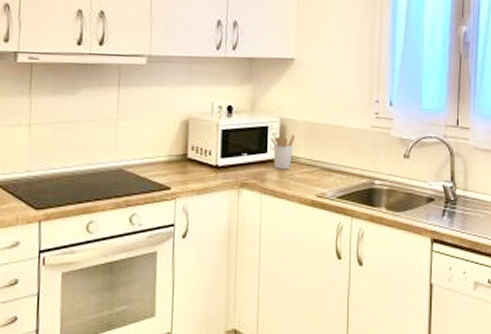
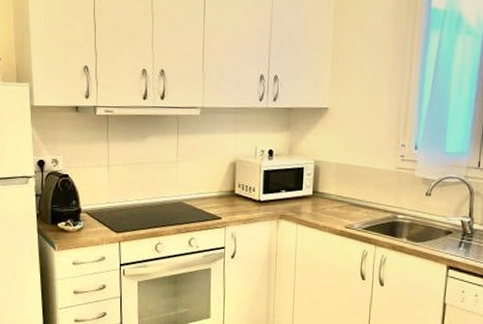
utensil holder: present [270,134,296,170] -> none [306,174,328,205]

